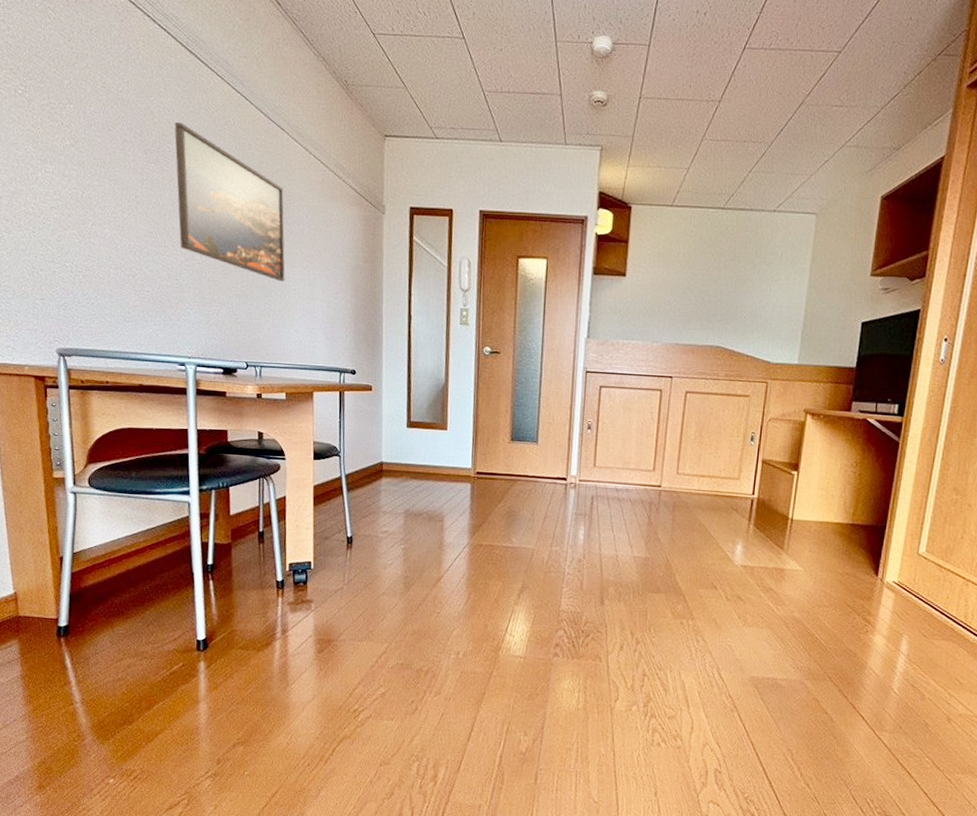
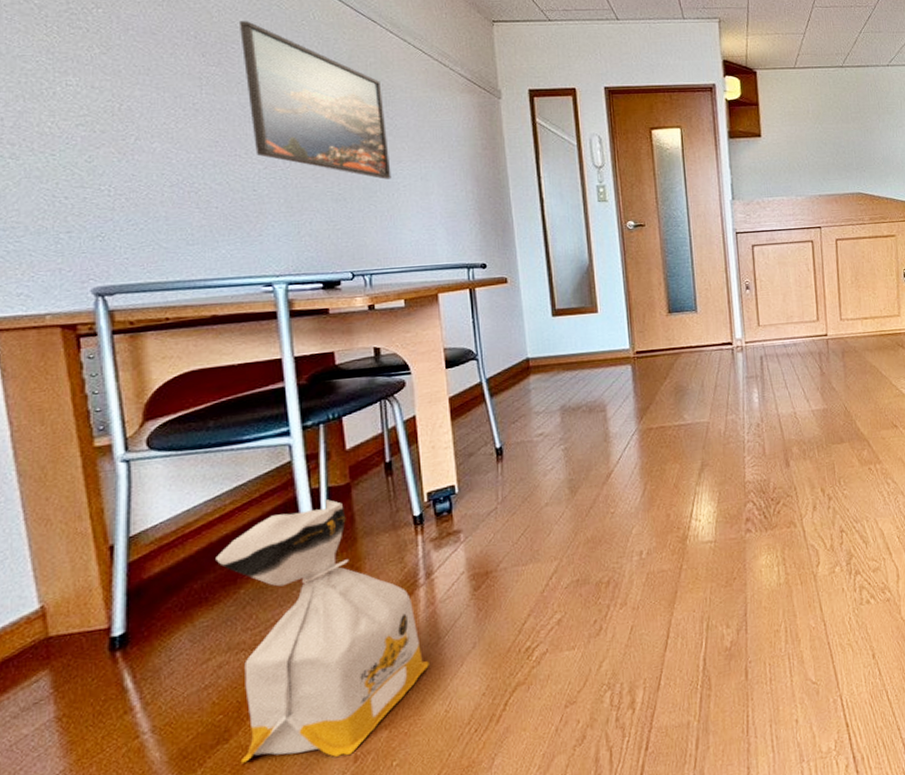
bag: none [131,552,278,758] -> present [216,498,429,763]

